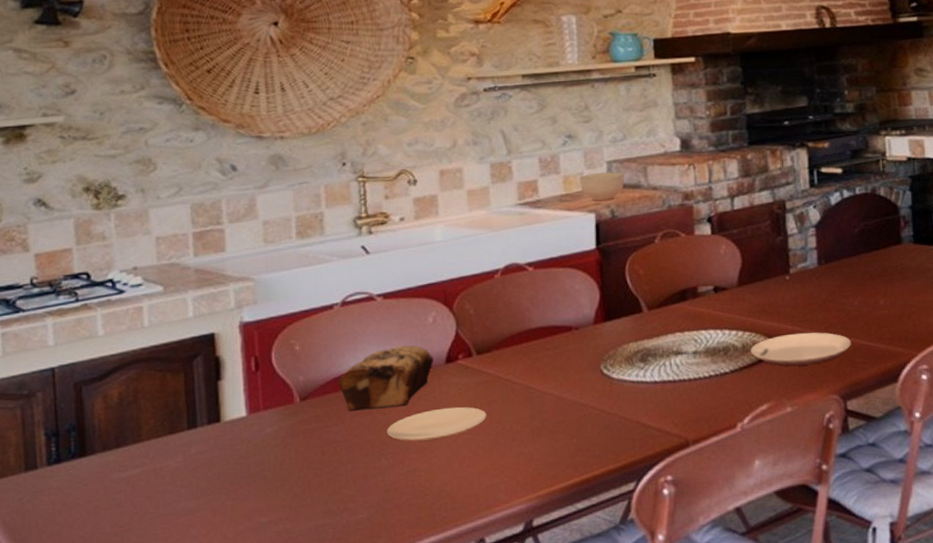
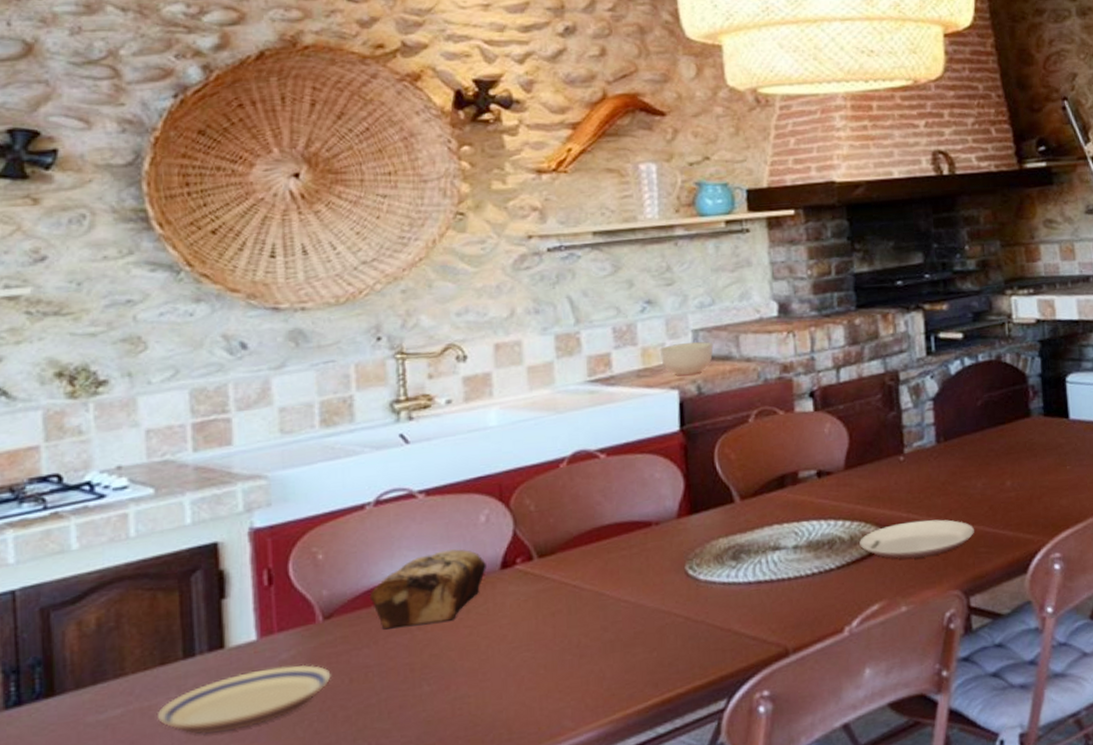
plate: none [168,438,307,492] -> present [158,664,331,734]
plate: present [386,406,487,442] -> none [428,619,550,663]

